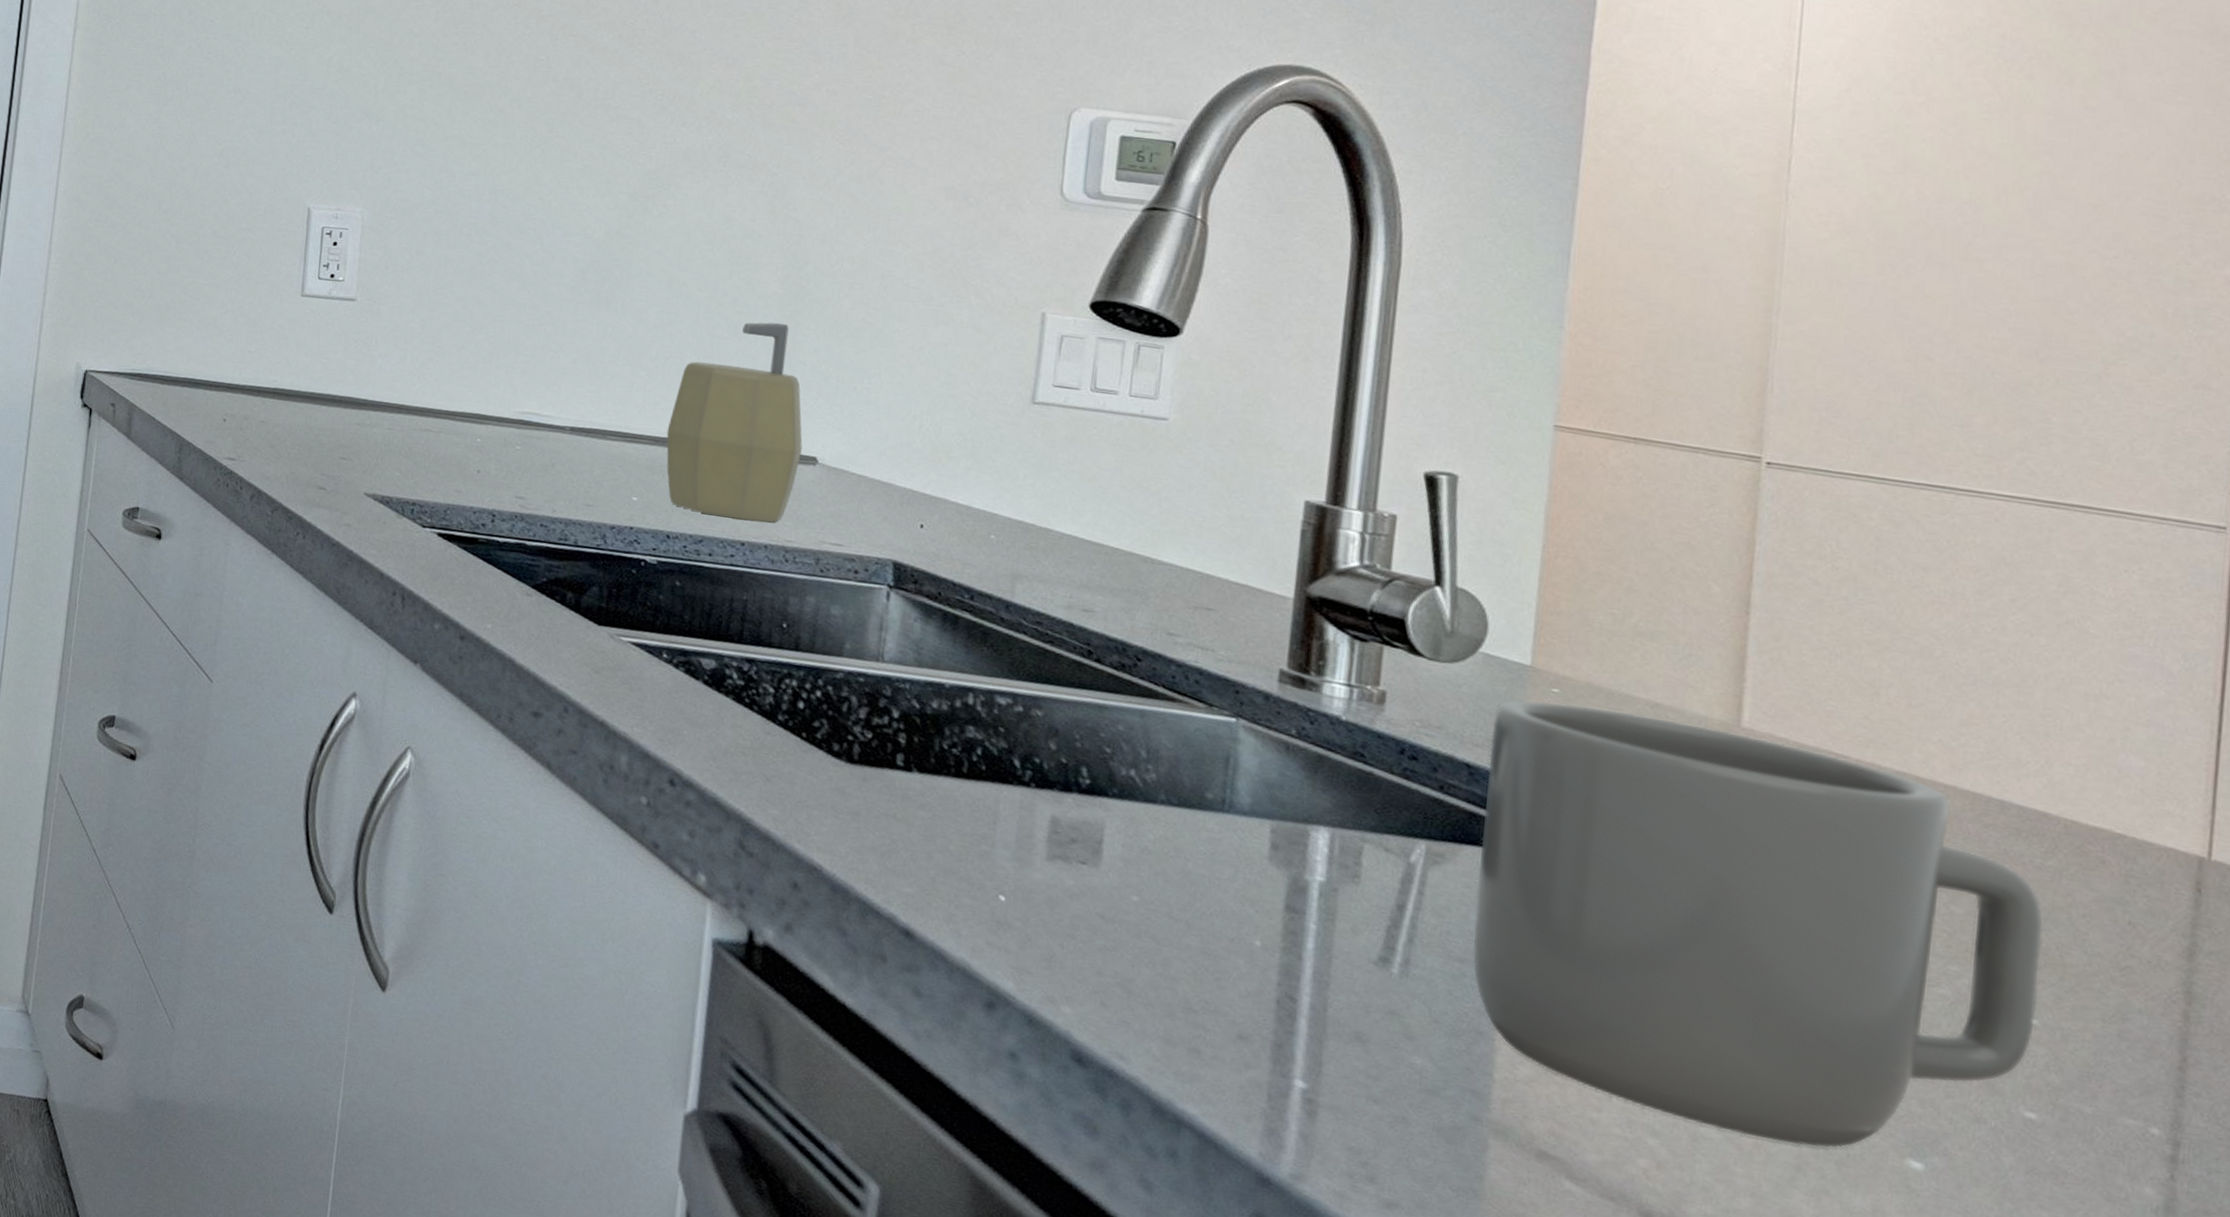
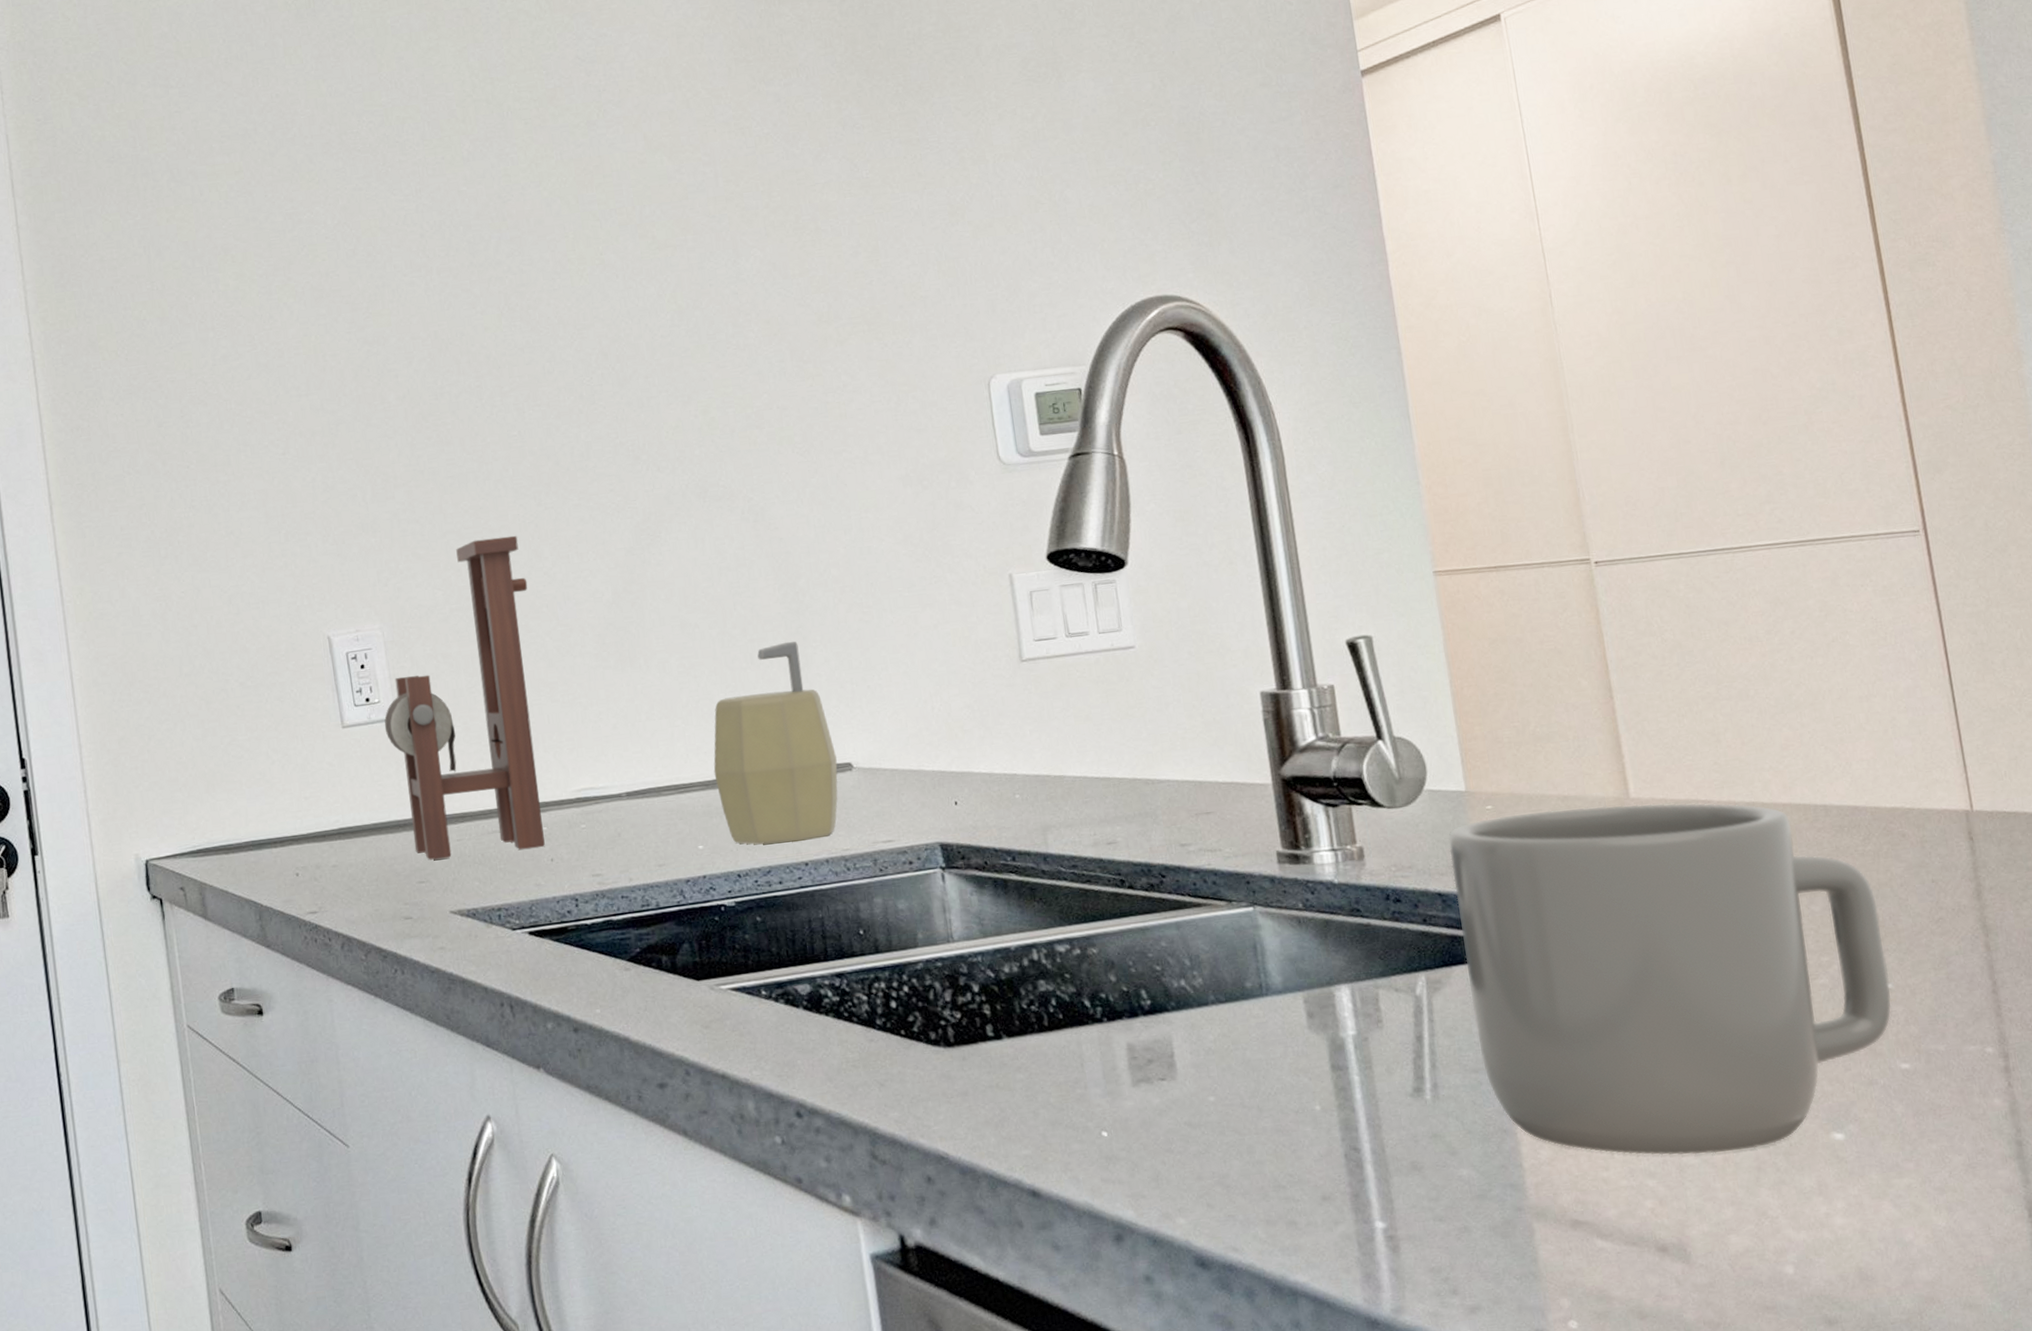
paper towel holder: none [342,150,520,457] -> present [384,535,545,860]

